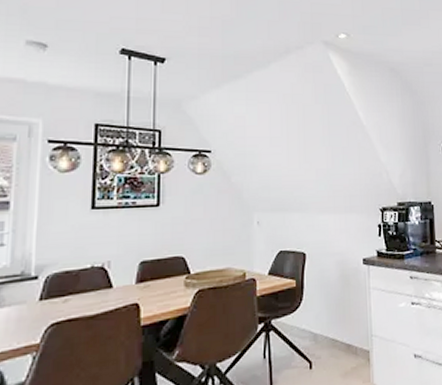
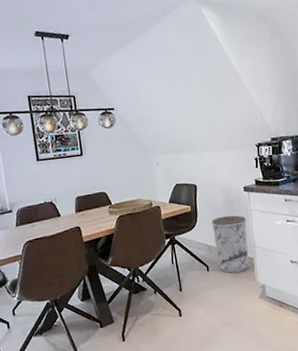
trash can: none [321,294,364,372] -> present [212,215,249,273]

